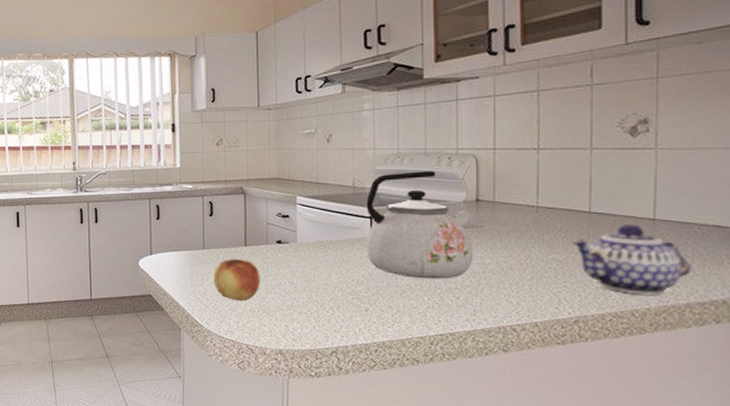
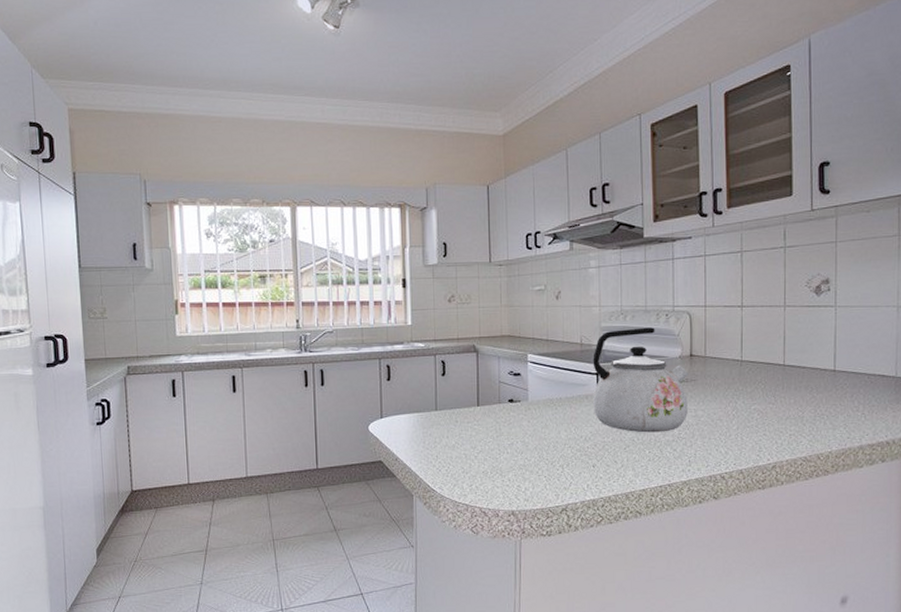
fruit: present [213,259,261,302] -> none [446,419,493,464]
teapot: present [571,224,692,295] -> none [769,375,863,440]

